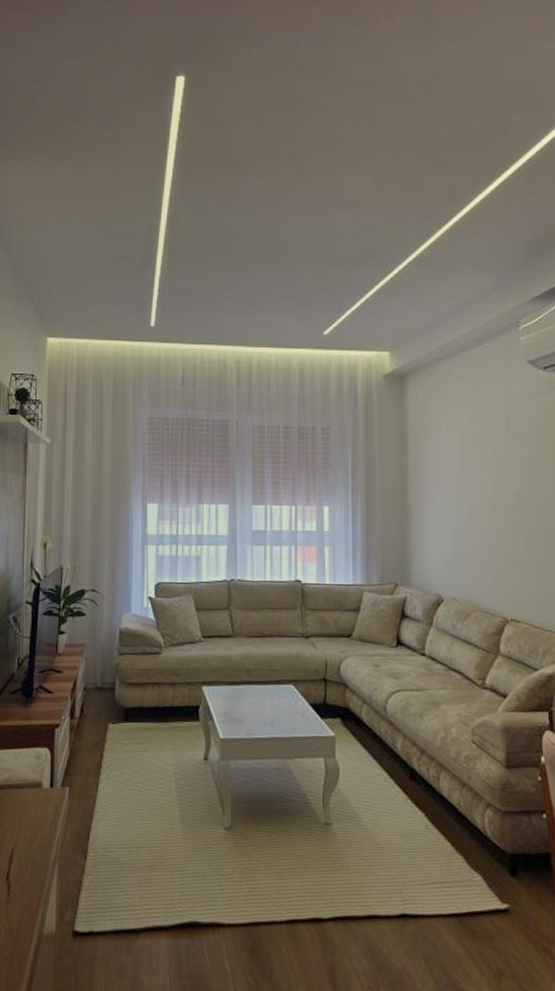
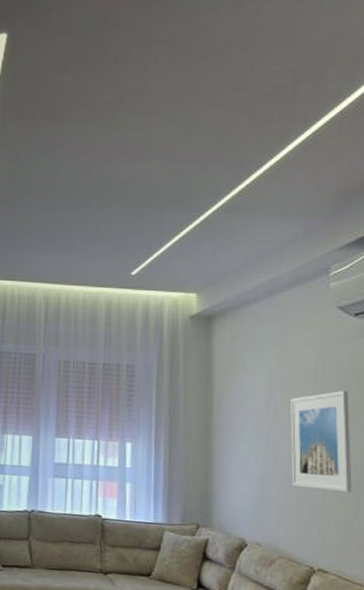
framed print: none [483,443,543,544] -> present [290,390,352,493]

